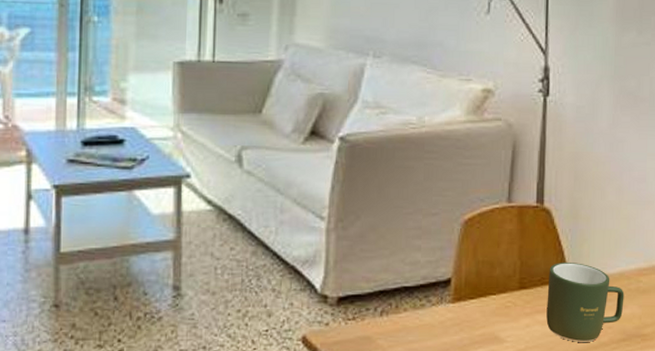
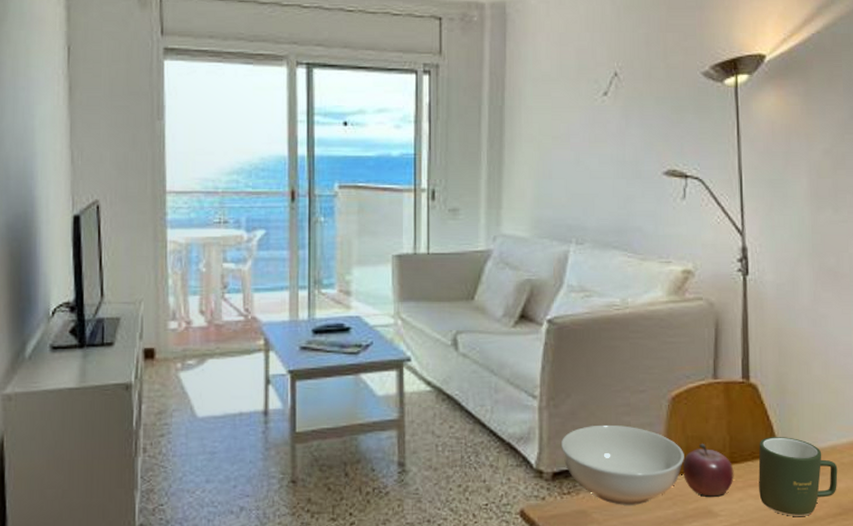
bowl: none [347,248,474,331] -> present [560,424,684,505]
fruit: none [471,269,523,323] -> present [682,444,734,497]

